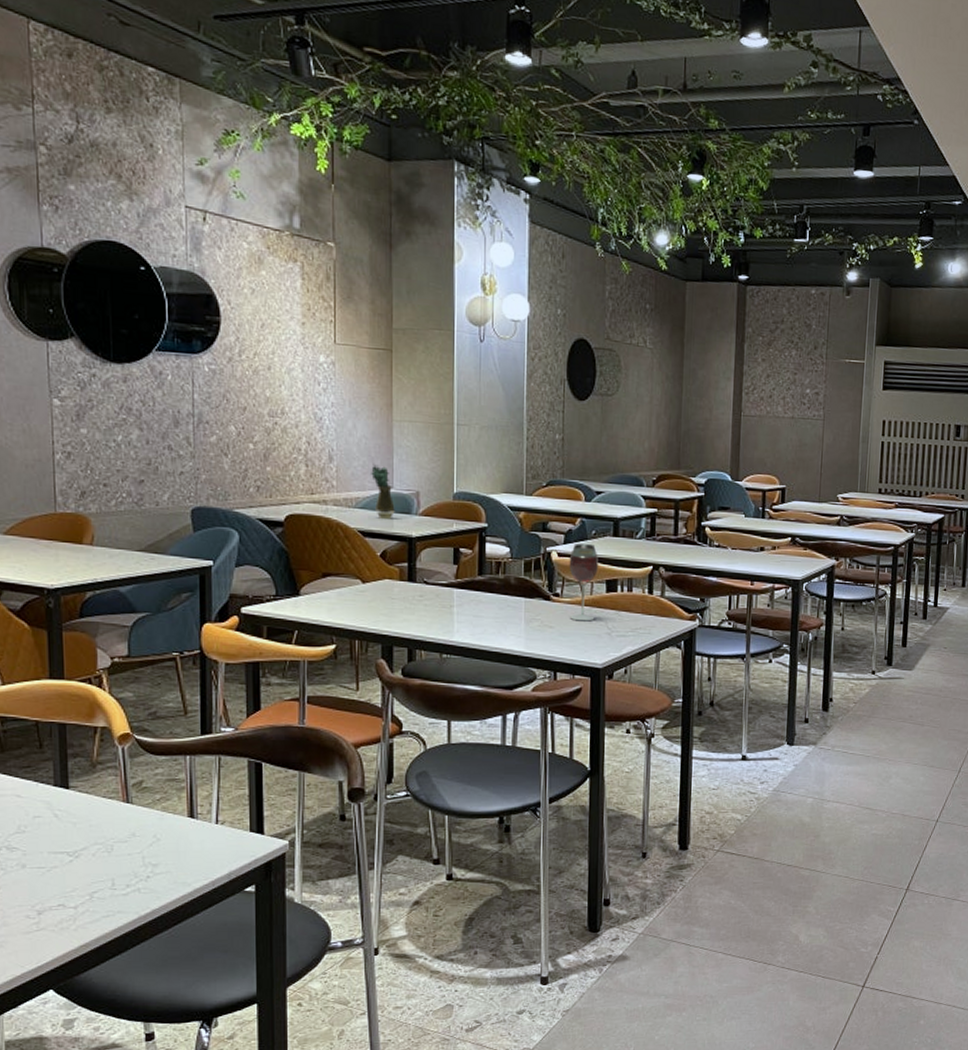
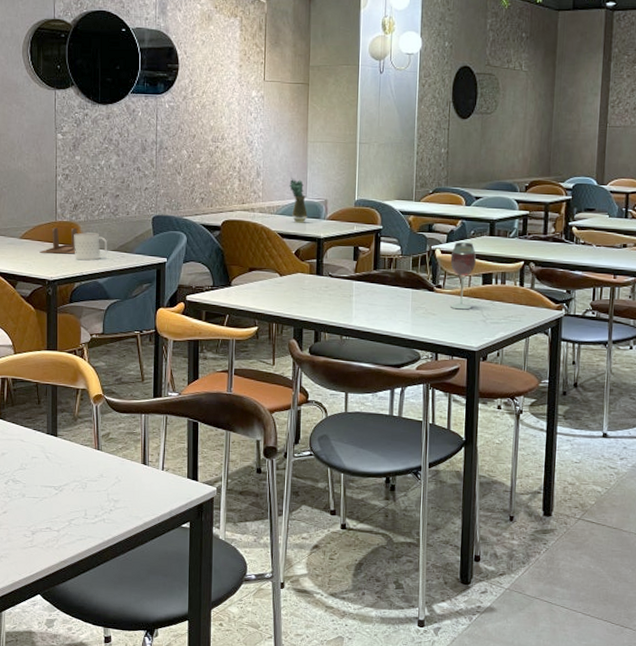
napkin holder: none [33,521,87,555] -> present [39,227,77,254]
mug: none [82,527,132,564] -> present [74,232,108,261]

